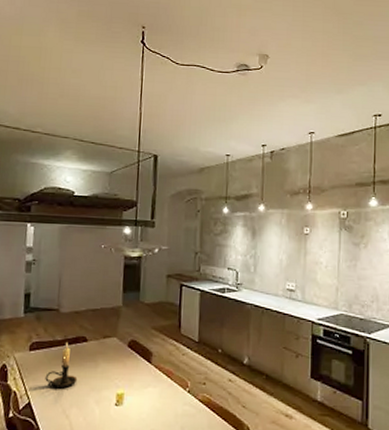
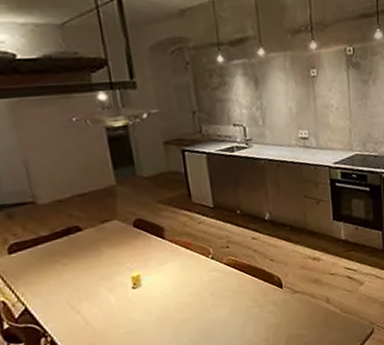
candle holder: present [45,341,78,388] -> none [38,235,81,288]

